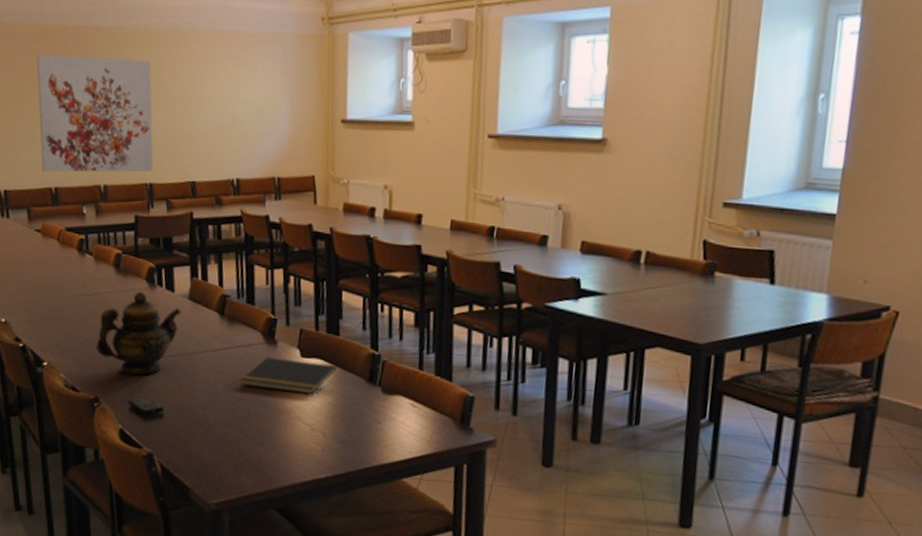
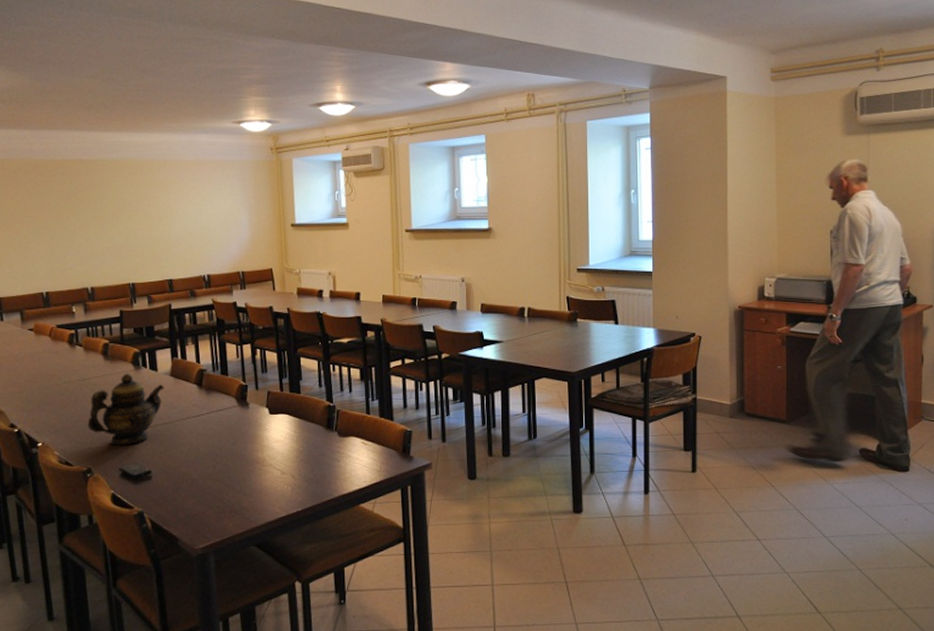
wall art: present [36,54,154,173] -> none [27,183,135,279]
notepad: present [240,357,337,395] -> none [218,417,300,444]

